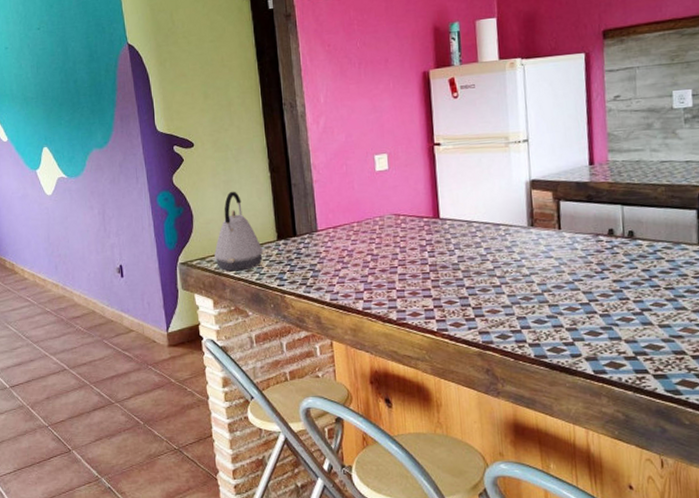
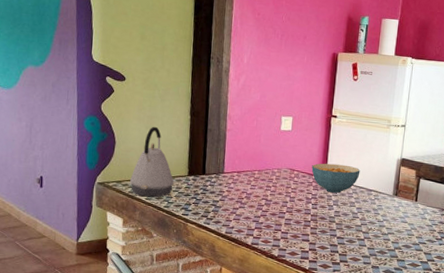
cereal bowl: none [420,199,481,235] -> present [311,163,360,193]

